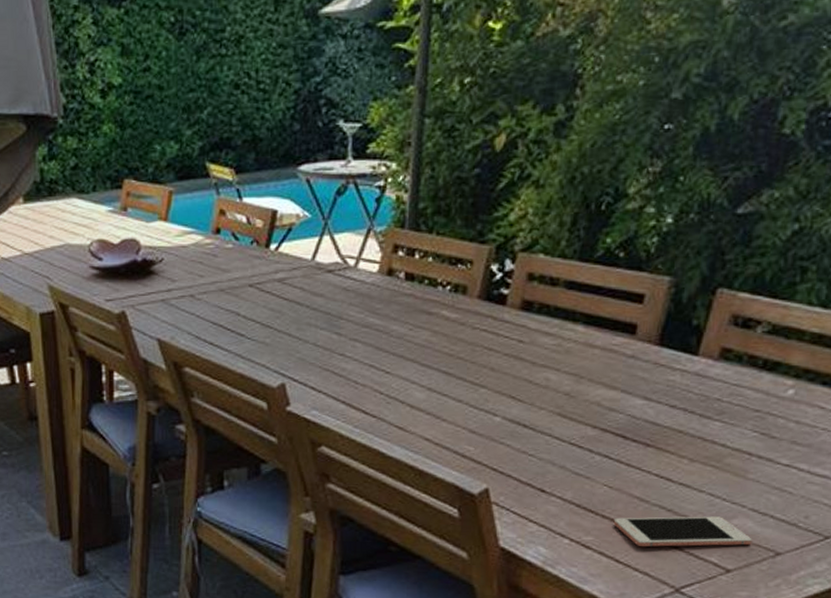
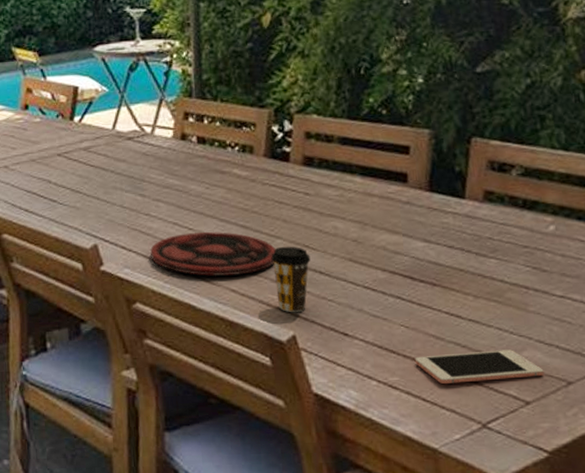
plate: none [342,377,478,423] -> present [150,232,276,276]
coffee cup: none [472,396,516,466] -> present [271,246,311,313]

